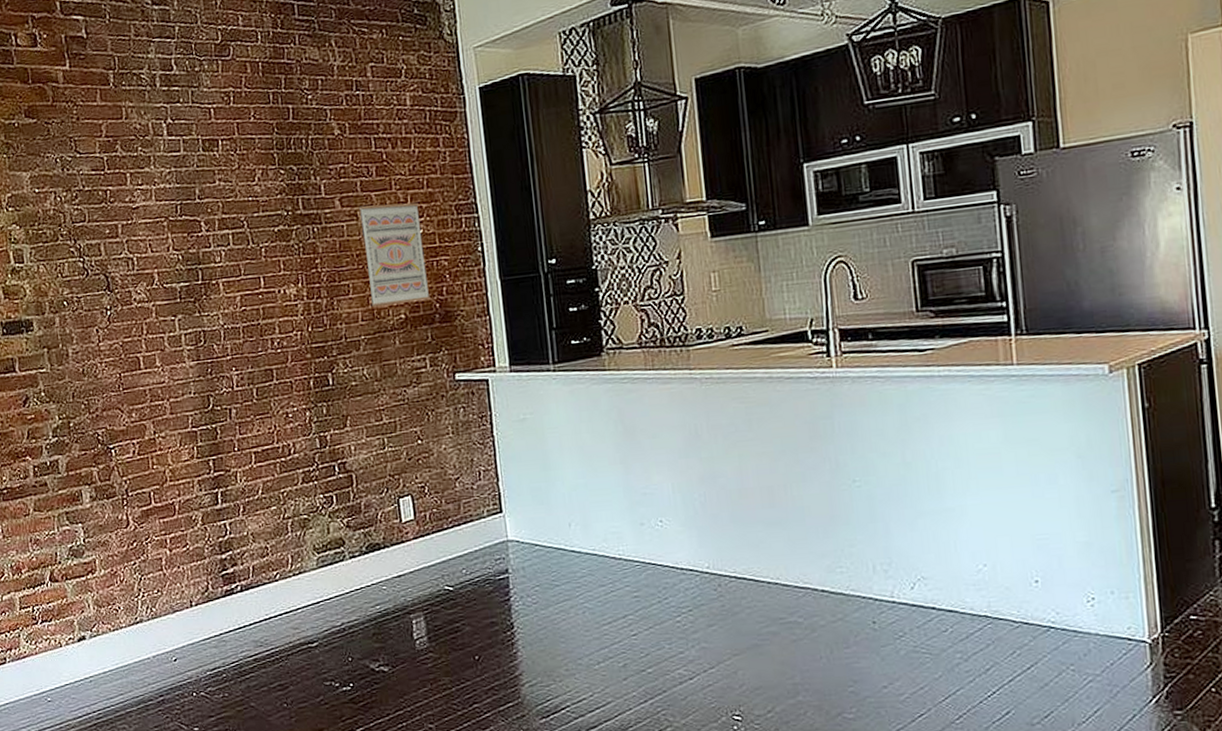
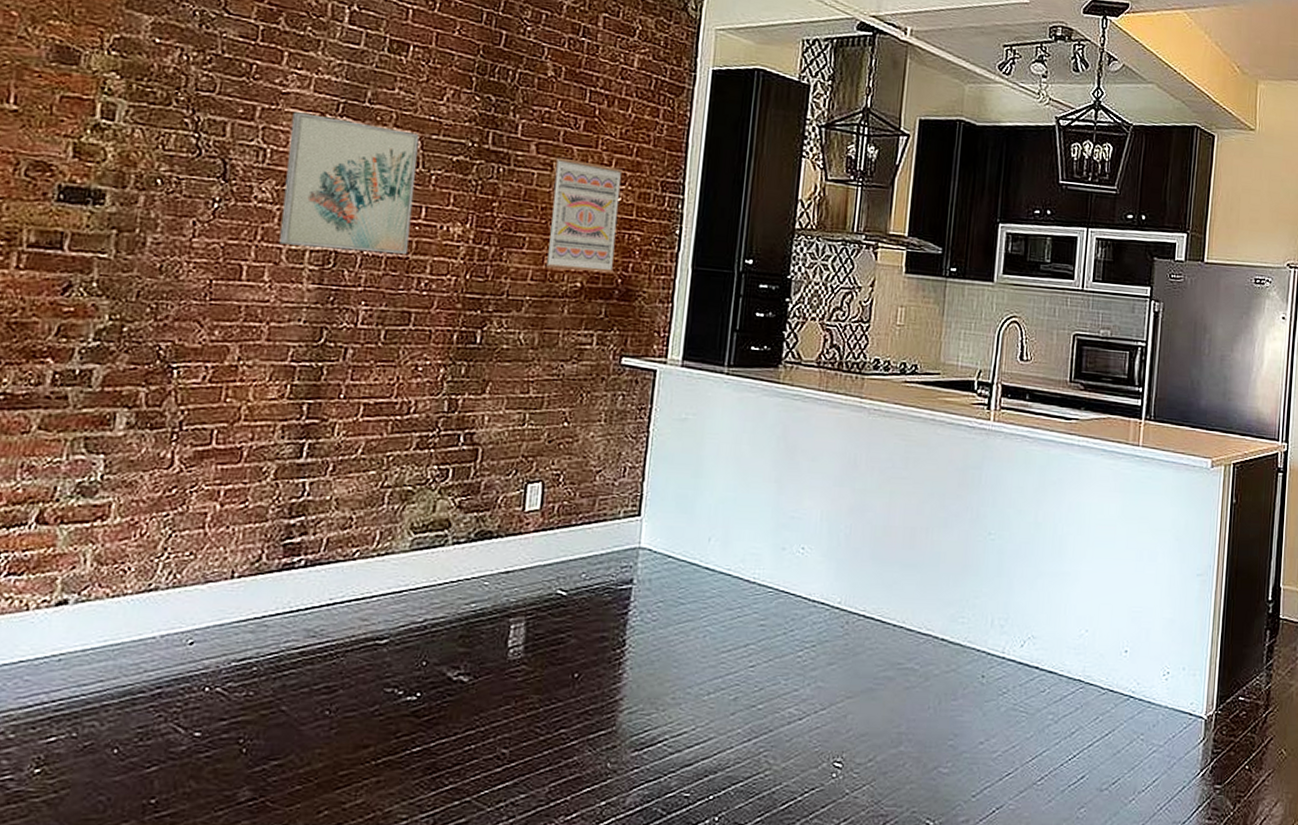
wall art: none [145,215,257,334] -> present [279,112,420,255]

